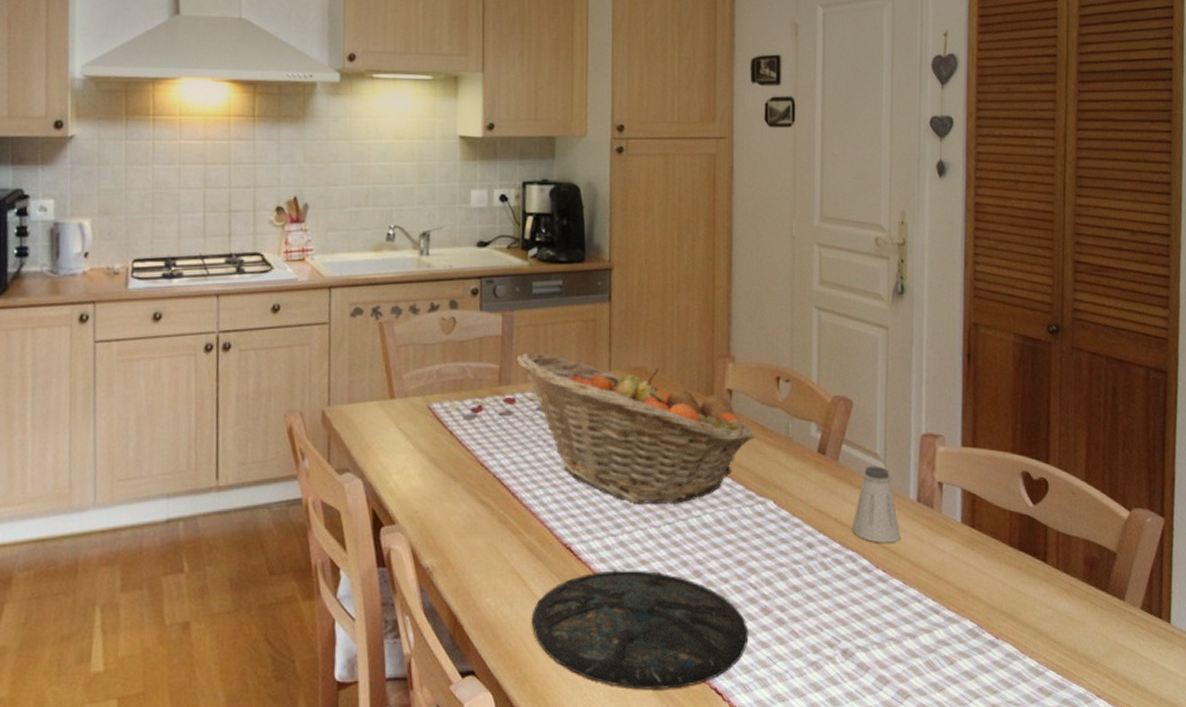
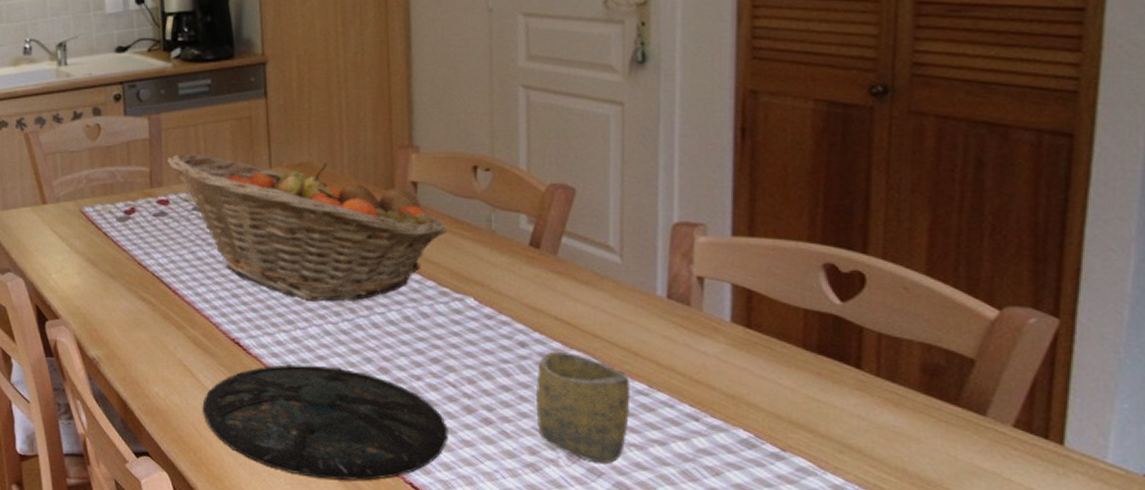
cup: none [820,551,890,658] -> present [536,351,630,463]
saltshaker: present [852,466,901,543] -> none [578,259,644,343]

